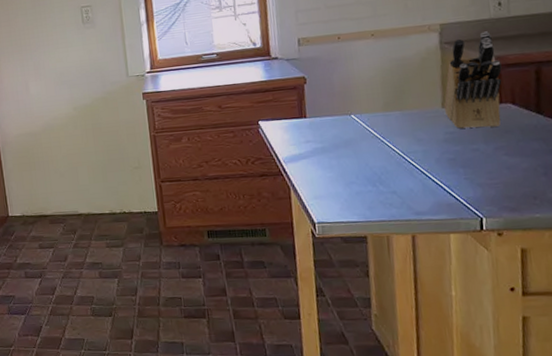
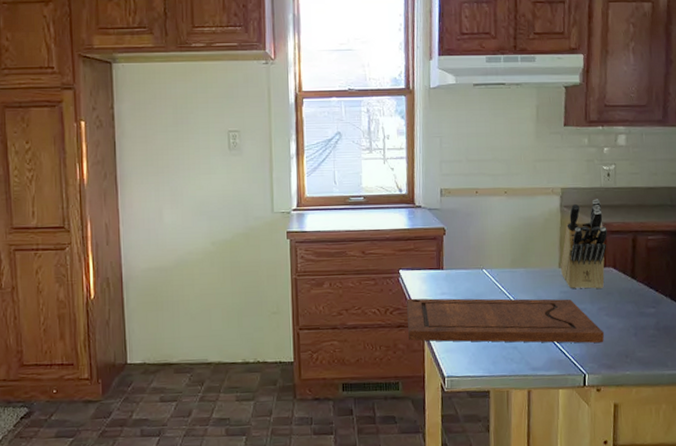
cutting board: none [268,139,504,189] -> present [407,298,604,343]

